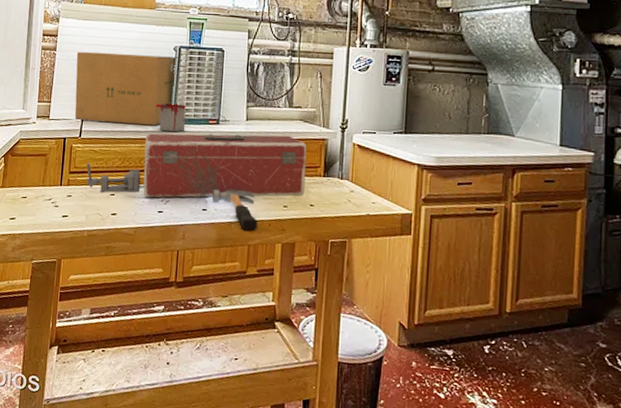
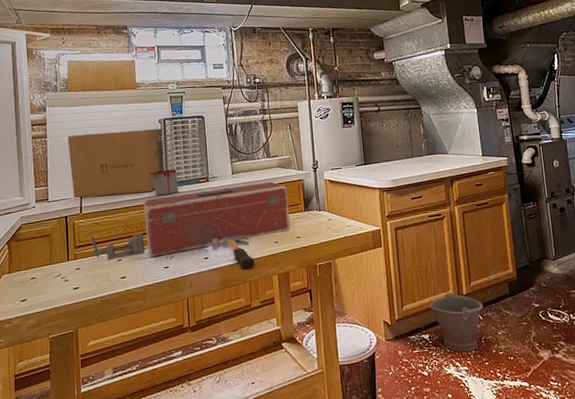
bucket: none [459,305,530,383] -> present [429,292,483,352]

